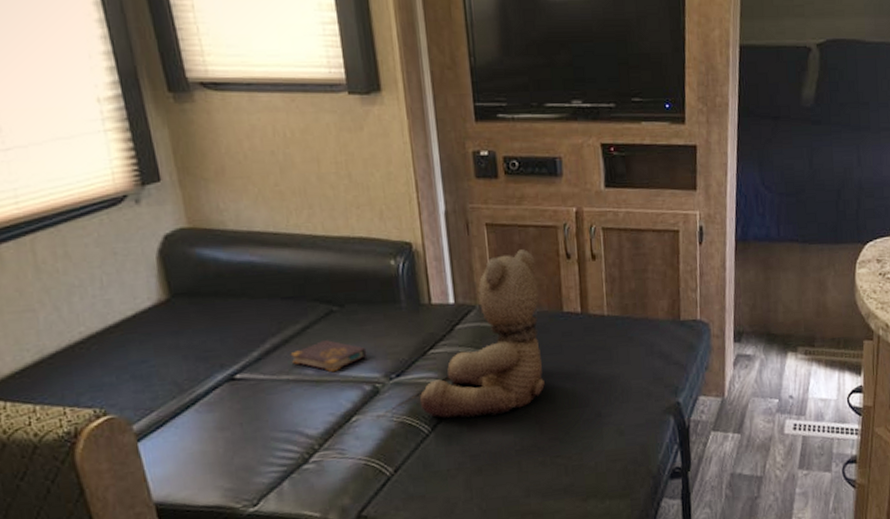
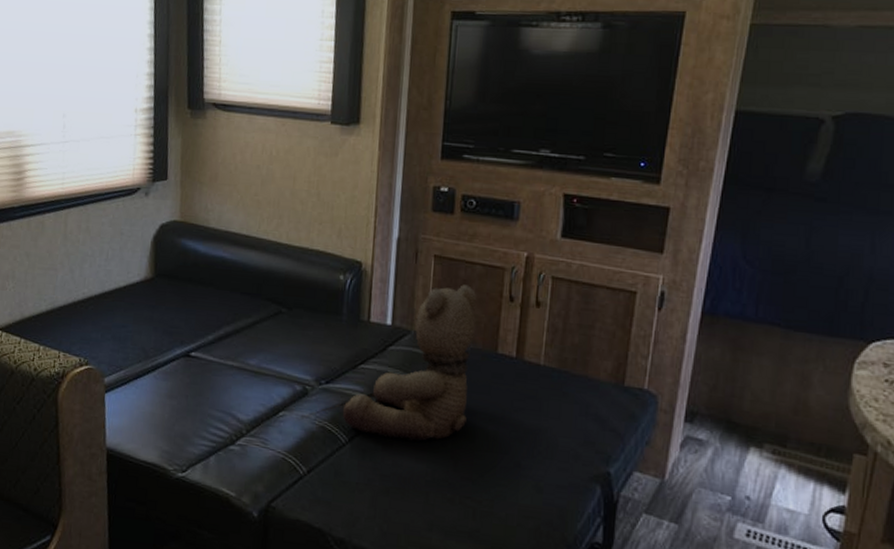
book: present [290,340,367,373] -> none [238,337,304,368]

